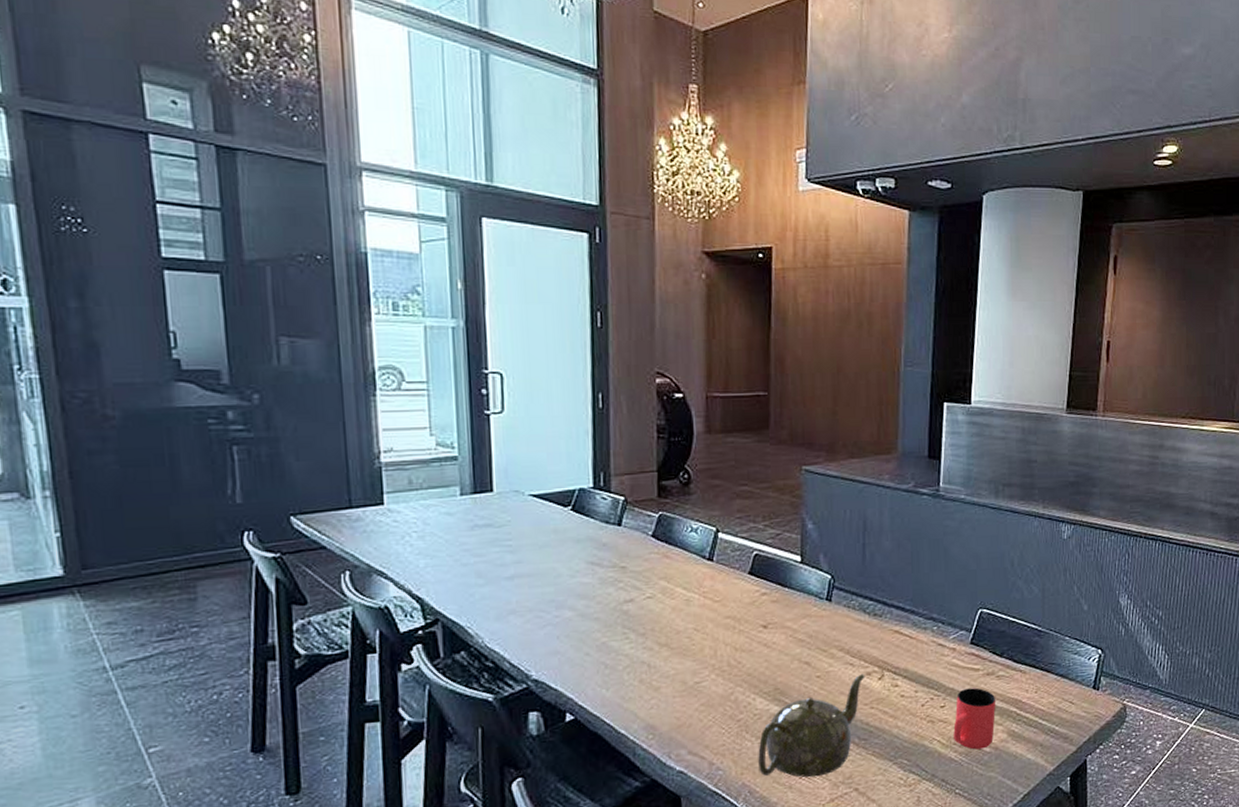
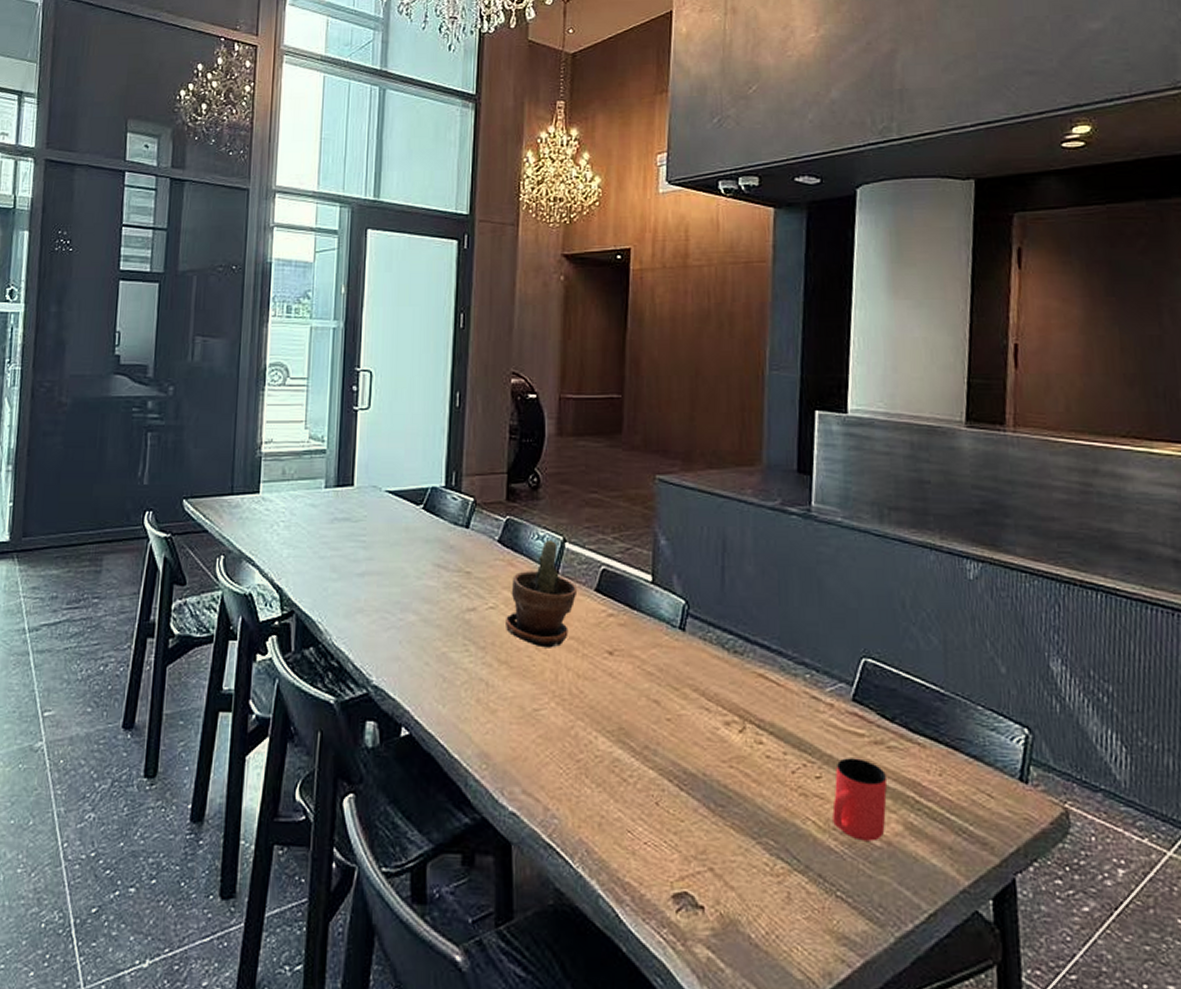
potted plant: none [664,531,732,629] -> present [506,539,578,648]
teapot: present [758,673,865,778] -> none [598,722,723,845]

